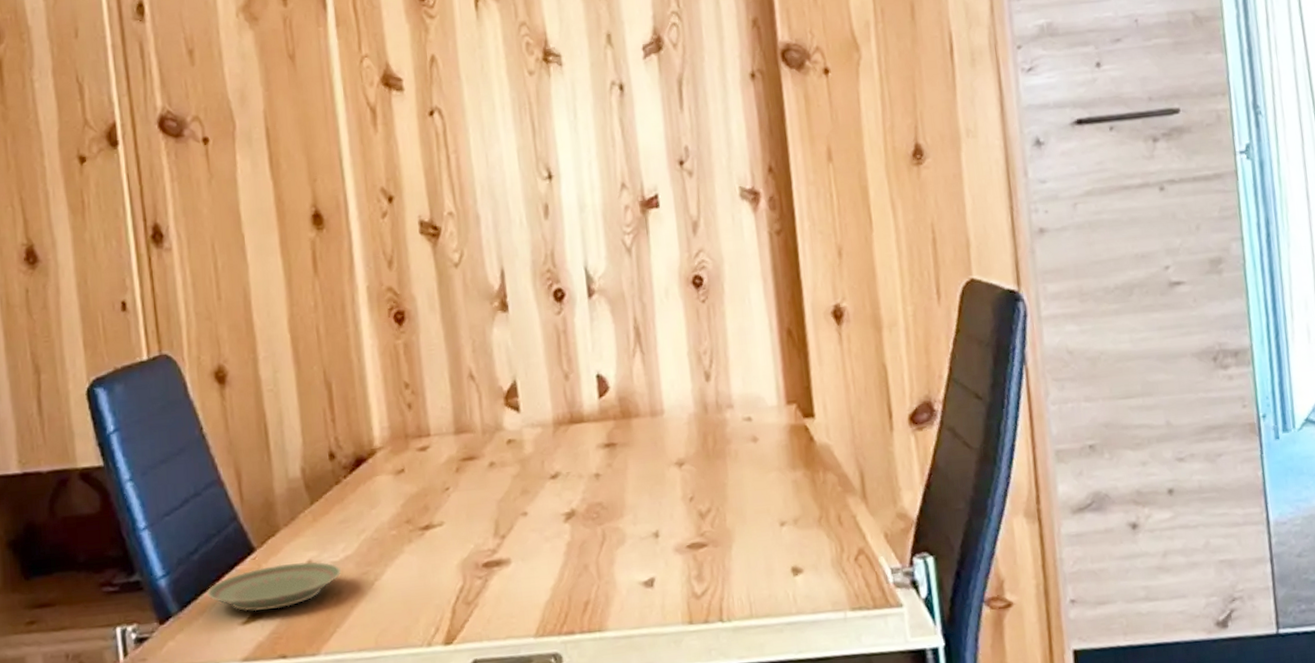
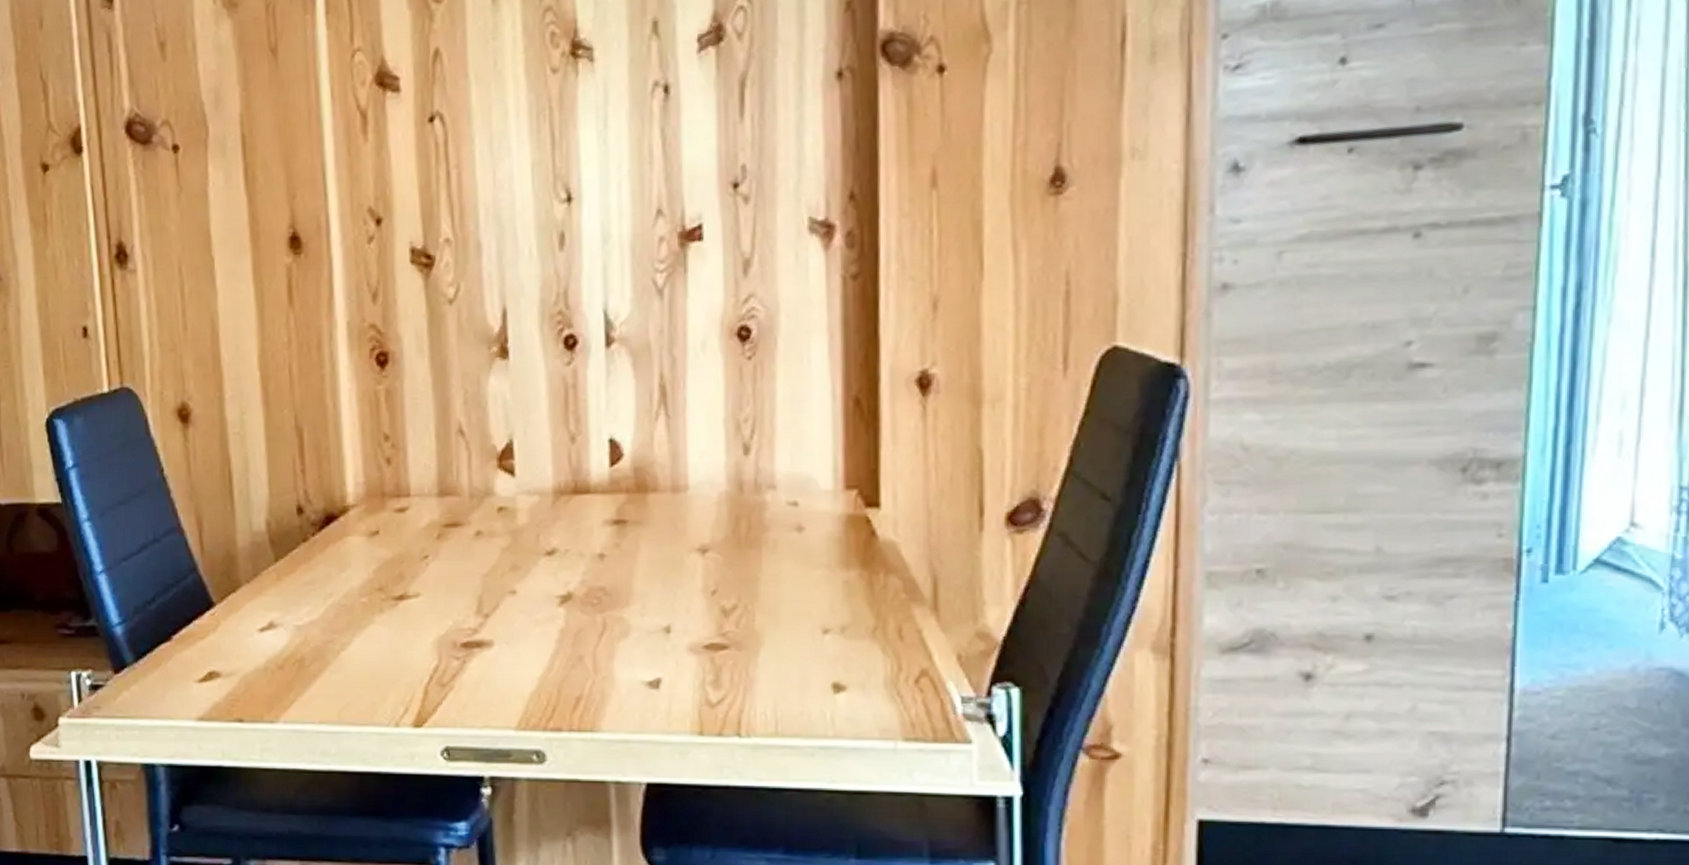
plate: present [206,561,342,612] -> none [163,622,306,670]

